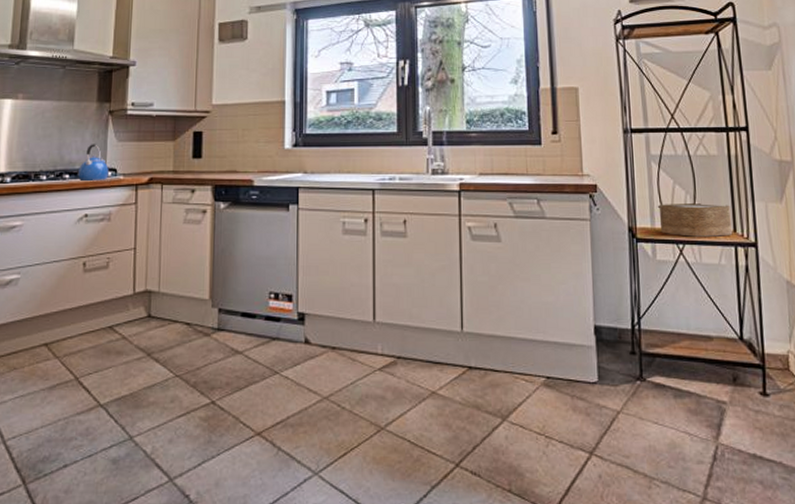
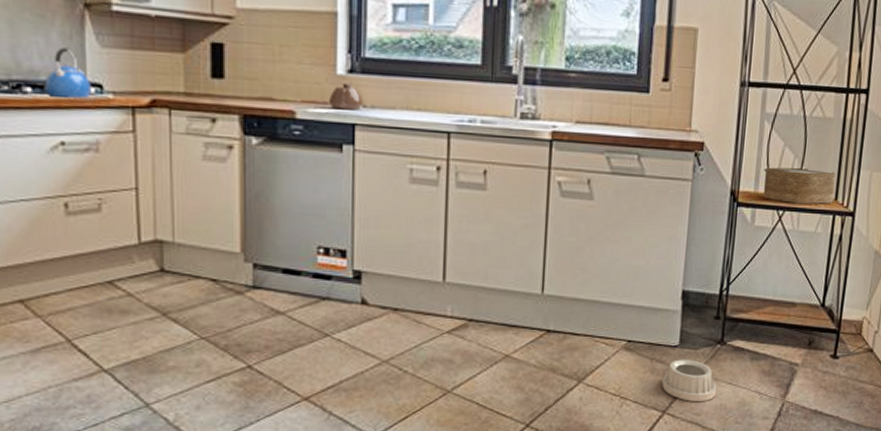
teapot: none [278,154,305,176] -> present [328,82,364,111]
pet bowl: none [585,396,644,443] -> present [662,359,717,403]

